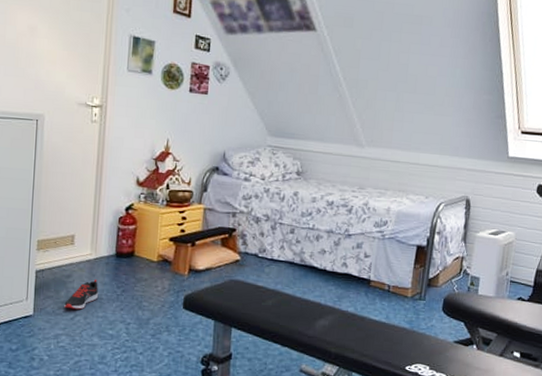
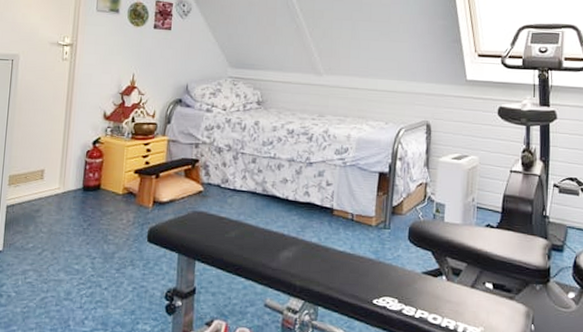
athletic shoe: present [64,279,99,310] -> none [32,213,66,244]

